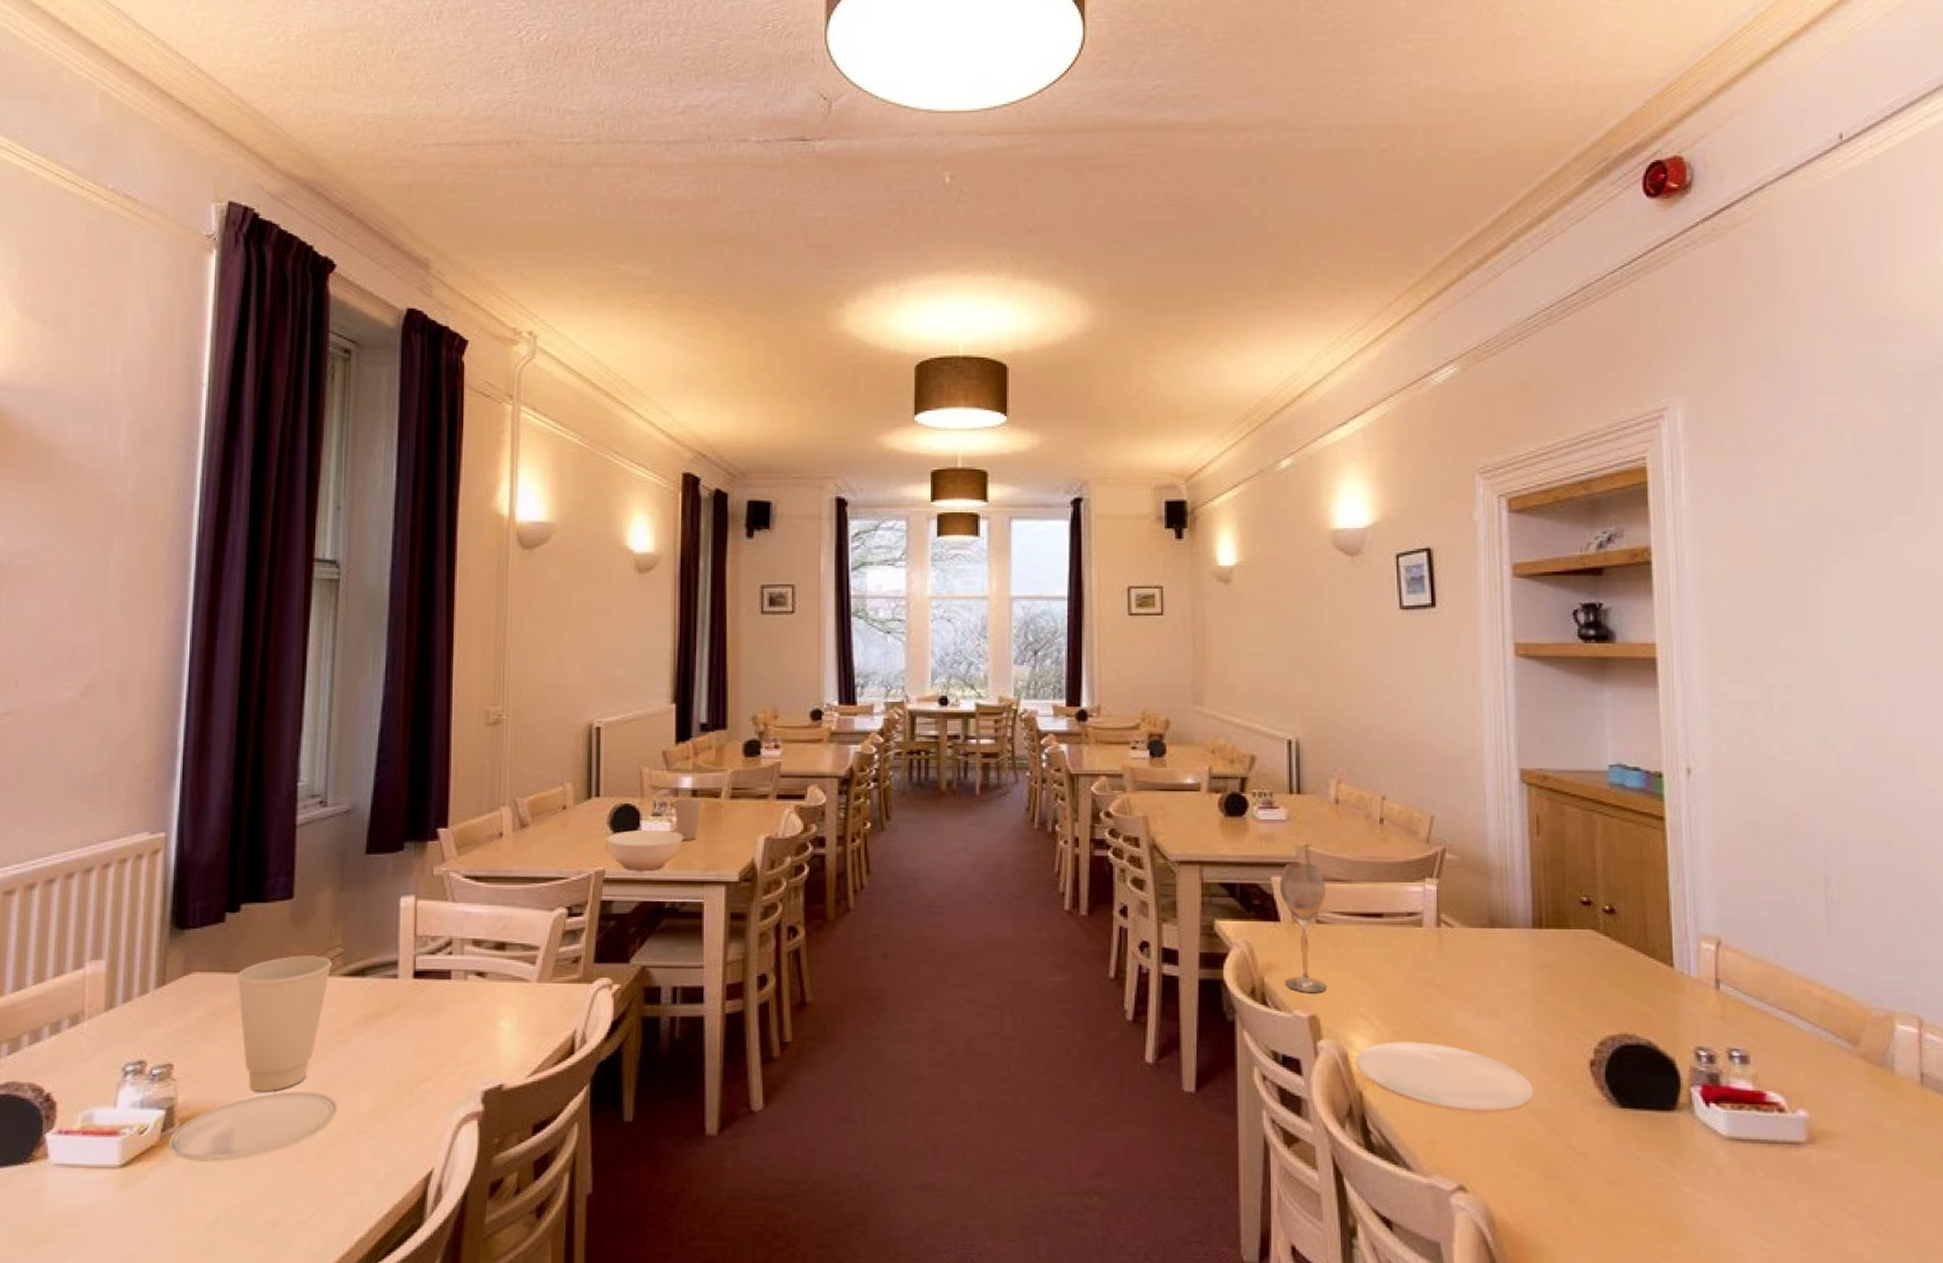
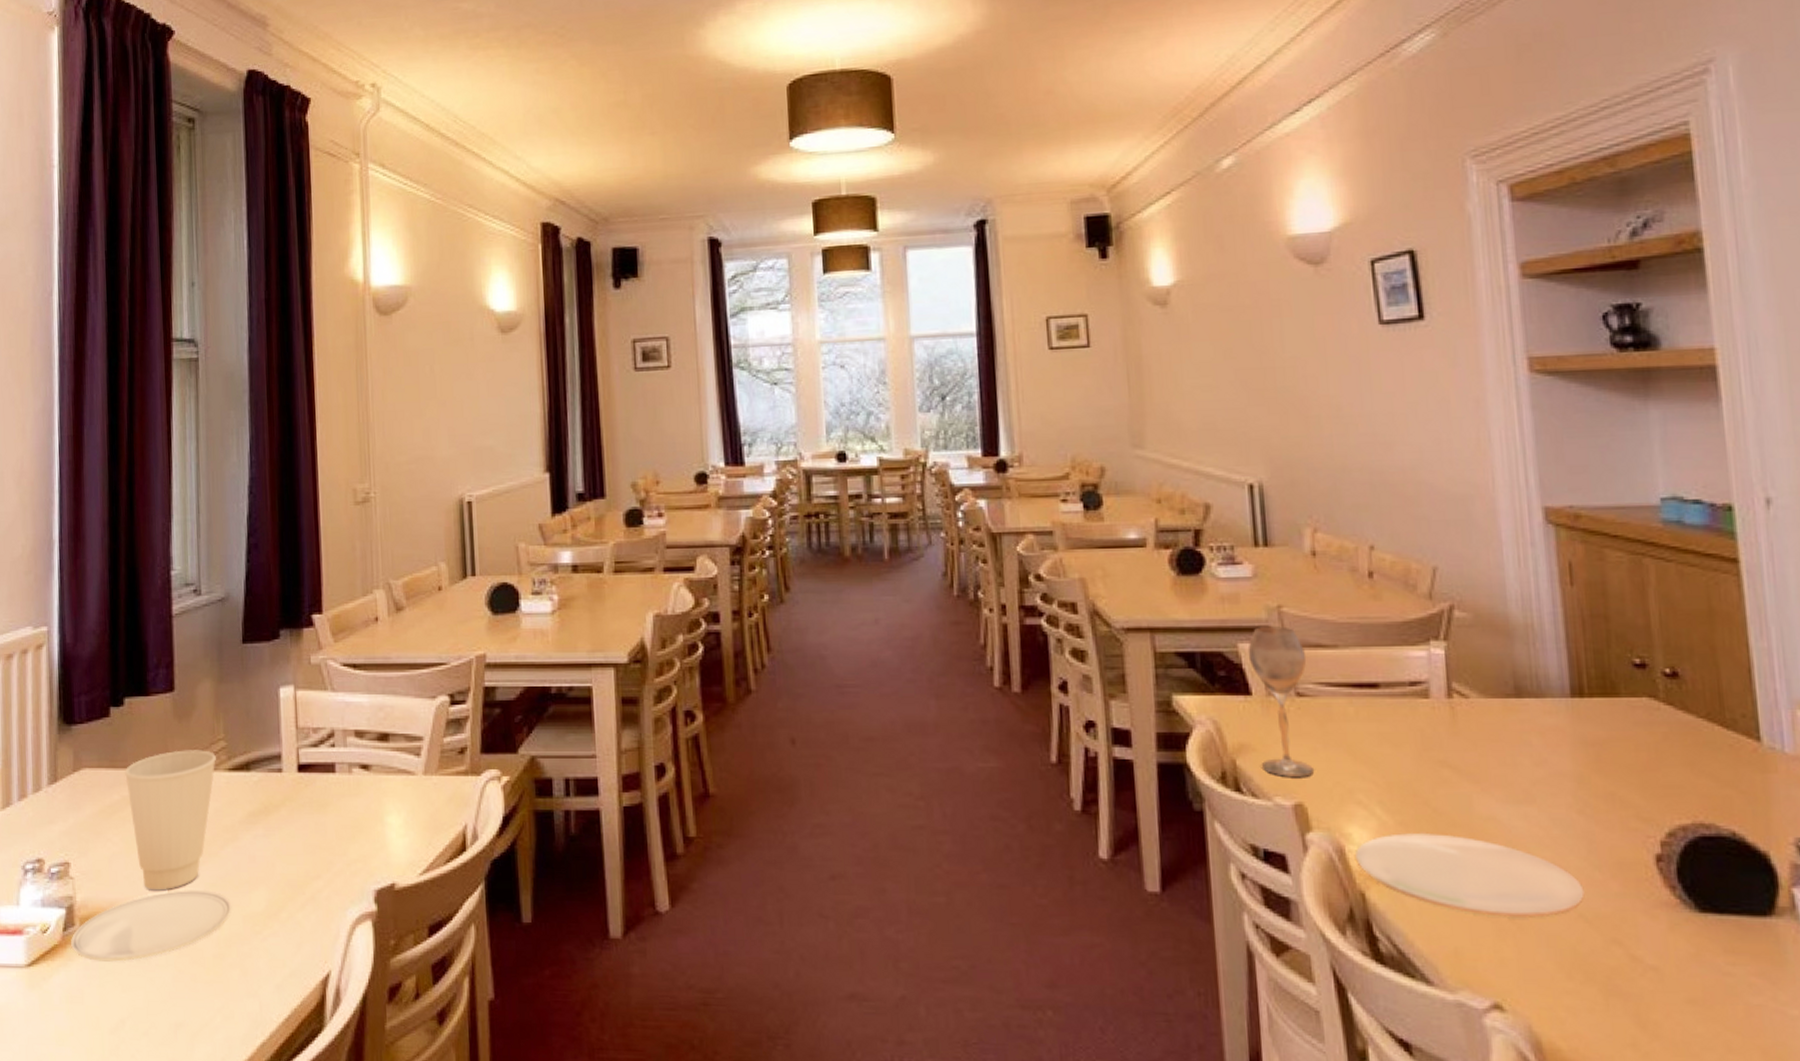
bowl: present [605,829,683,870] -> none [484,609,566,654]
cup: present [675,799,701,840] -> none [555,575,583,620]

